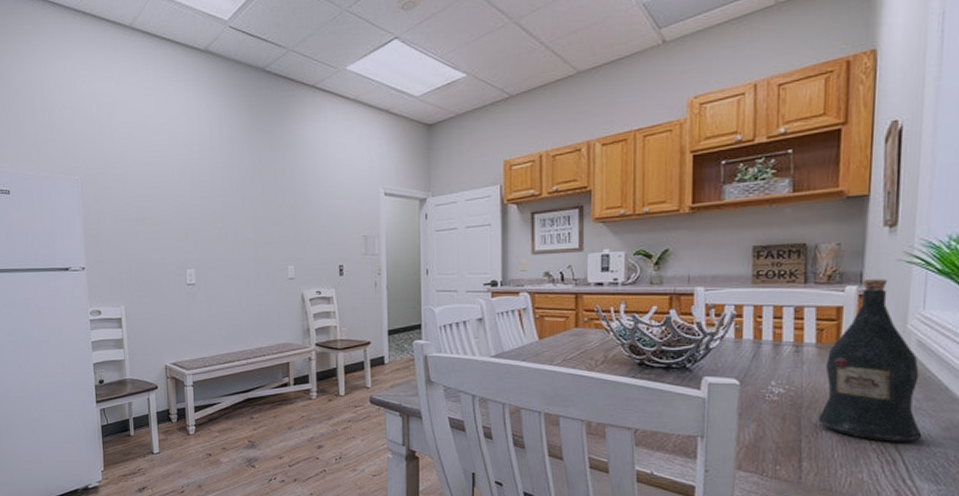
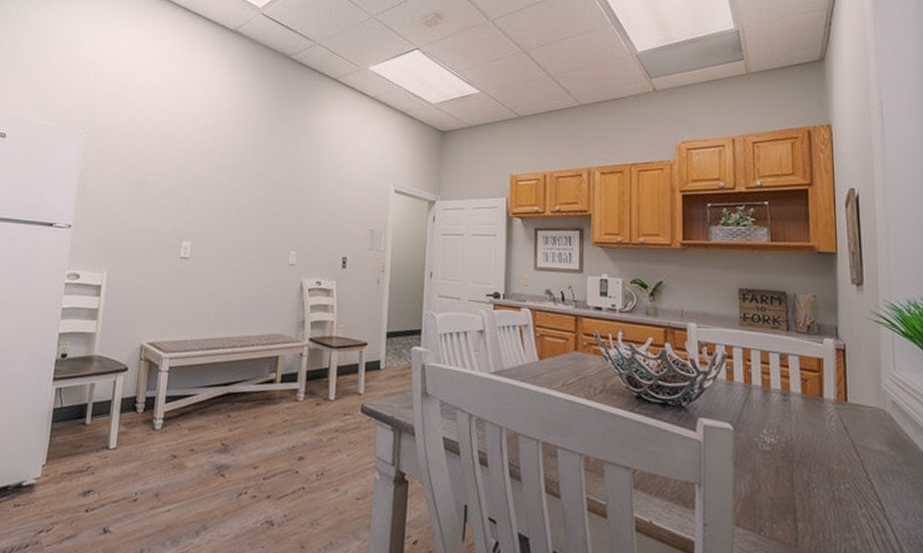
wine bottle: present [818,279,922,442] -> none [809,334,907,509]

